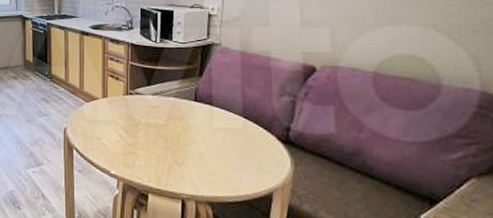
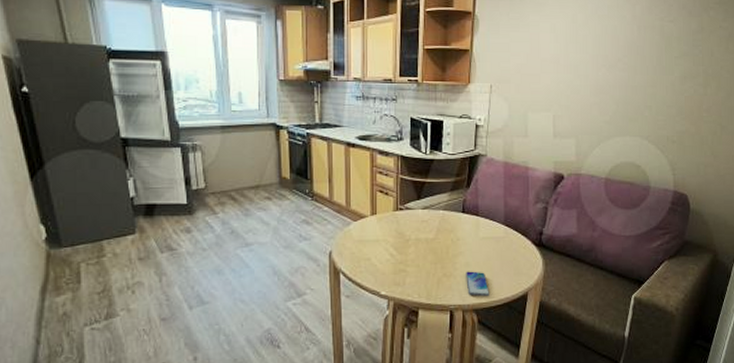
smartphone: none [199,161,226,191] -> present [466,271,489,297]

